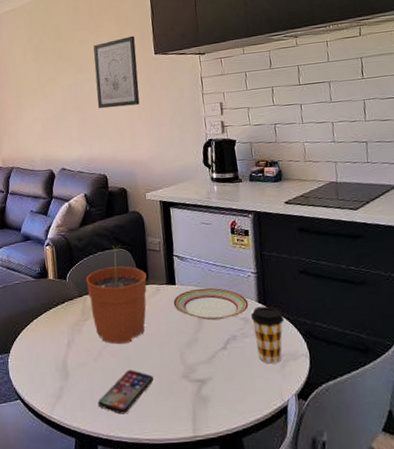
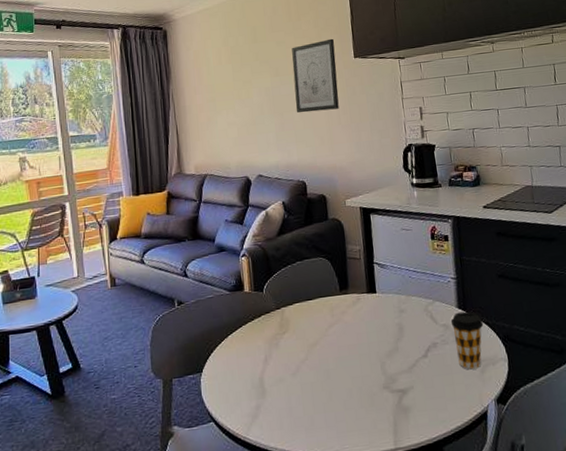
plant pot: present [86,245,147,344] -> none [283,254,347,357]
smartphone: present [97,370,154,415] -> none [296,383,354,431]
plate: present [173,287,249,321] -> none [373,295,449,328]

